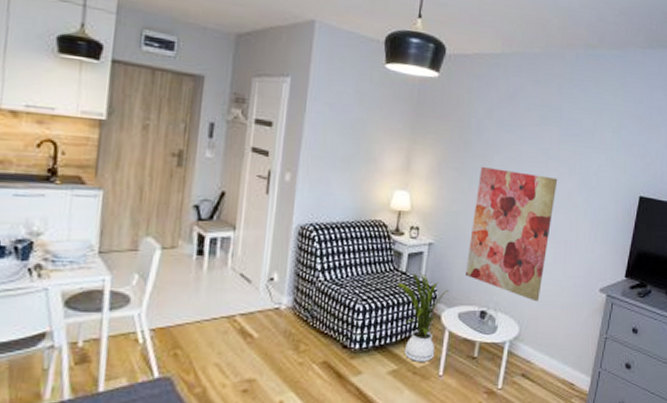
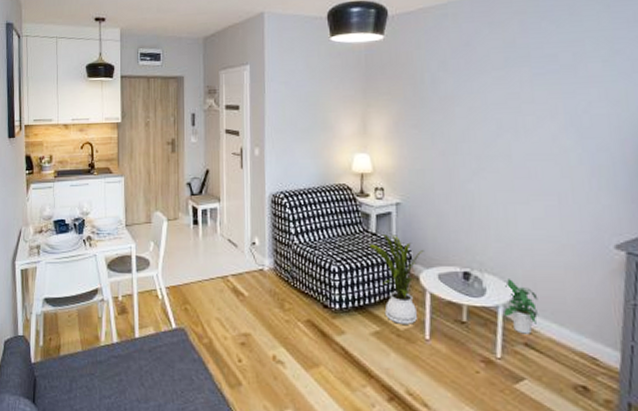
wall art: present [466,166,558,302] -> none [439,120,537,261]
potted plant: none [509,317,538,366] -> present [503,279,539,334]

